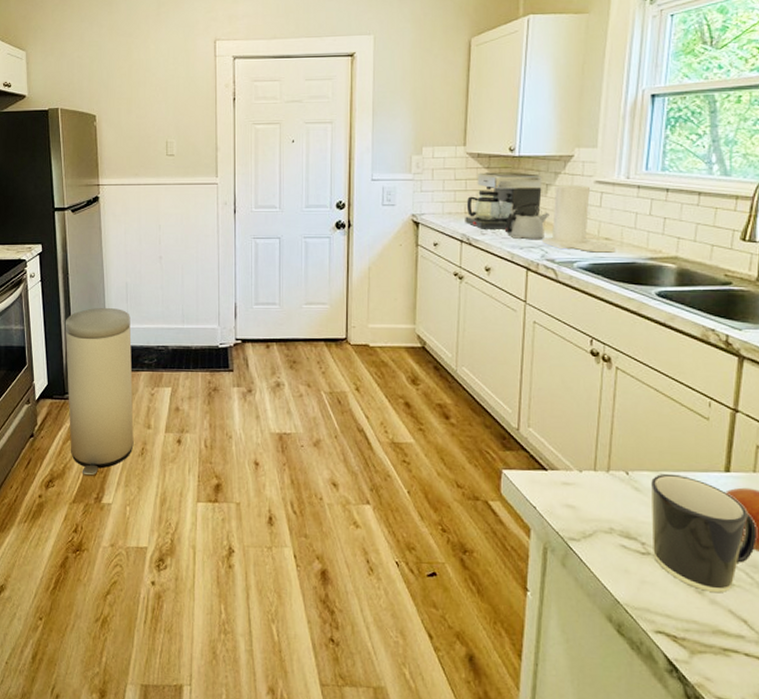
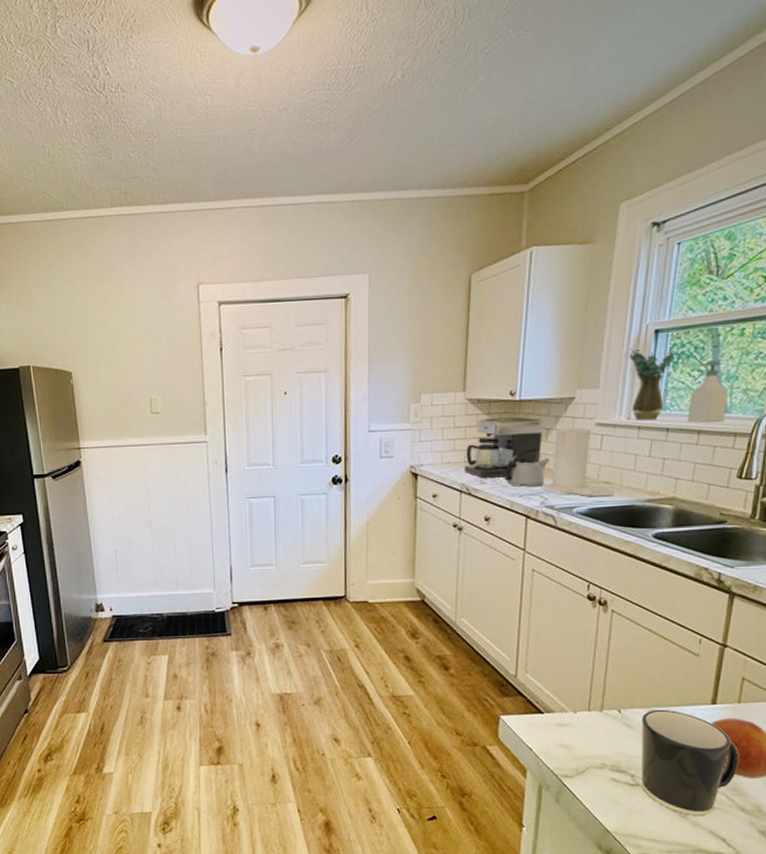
pedal bin: present [65,307,134,476] -> none [53,577,132,747]
vase: none [626,111,672,181] -> present [629,349,675,421]
soap bottle: none [687,125,728,186] -> present [688,360,729,424]

